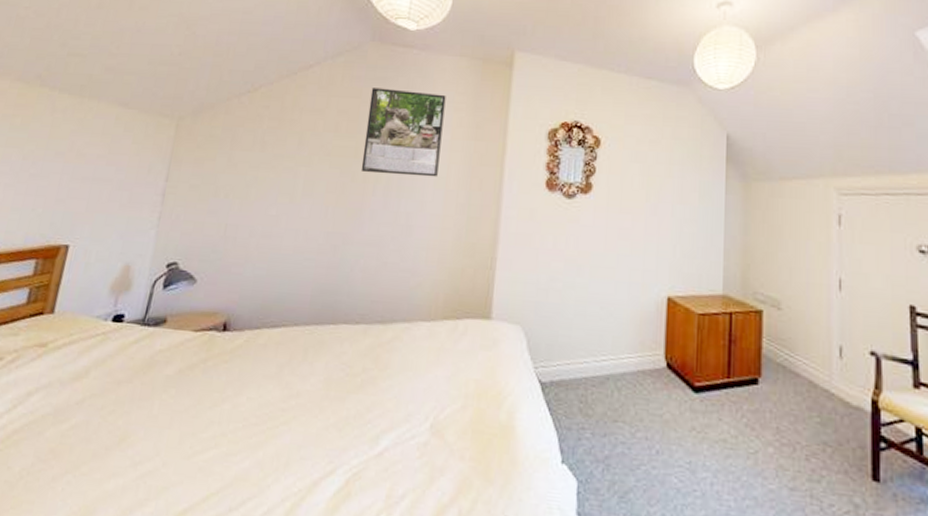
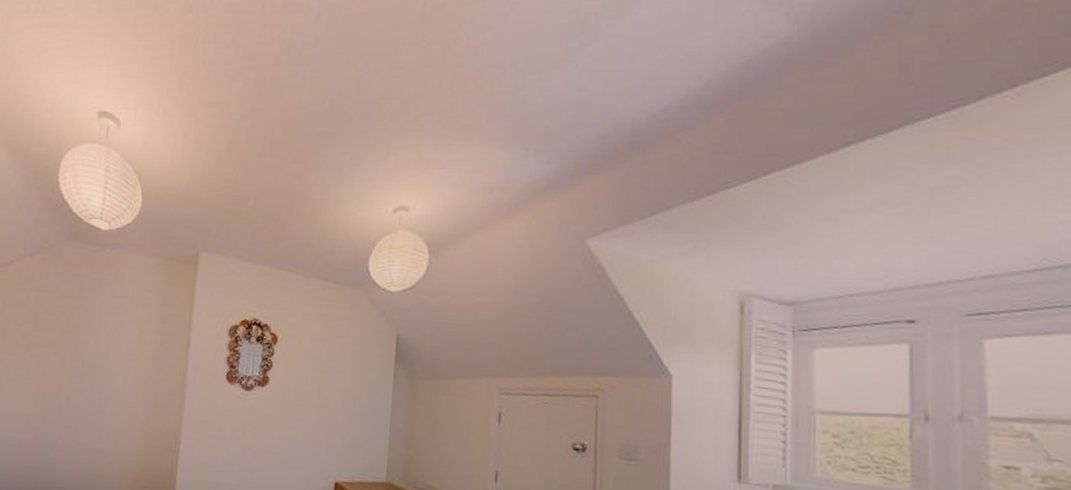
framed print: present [360,88,446,178] -> none [58,283,136,368]

